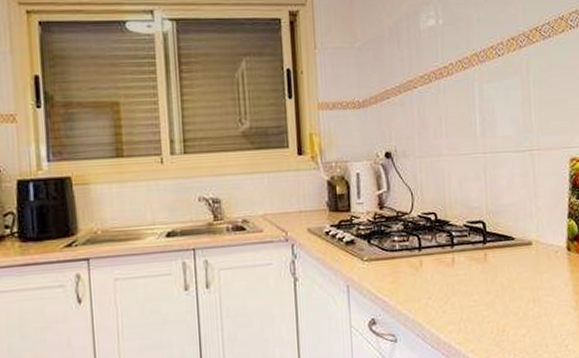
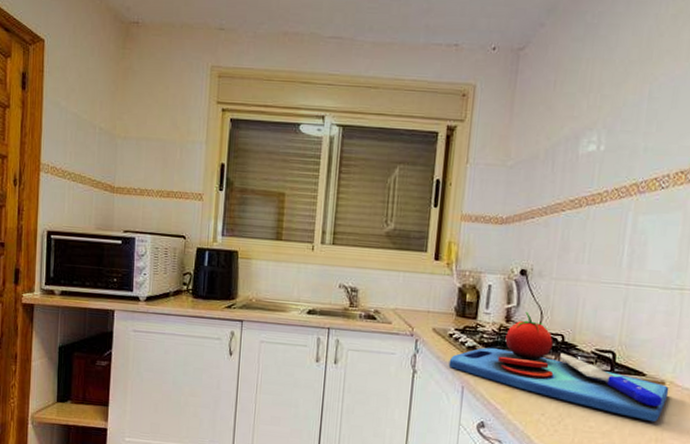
chopping board: none [329,194,537,284] -> present [448,311,669,423]

